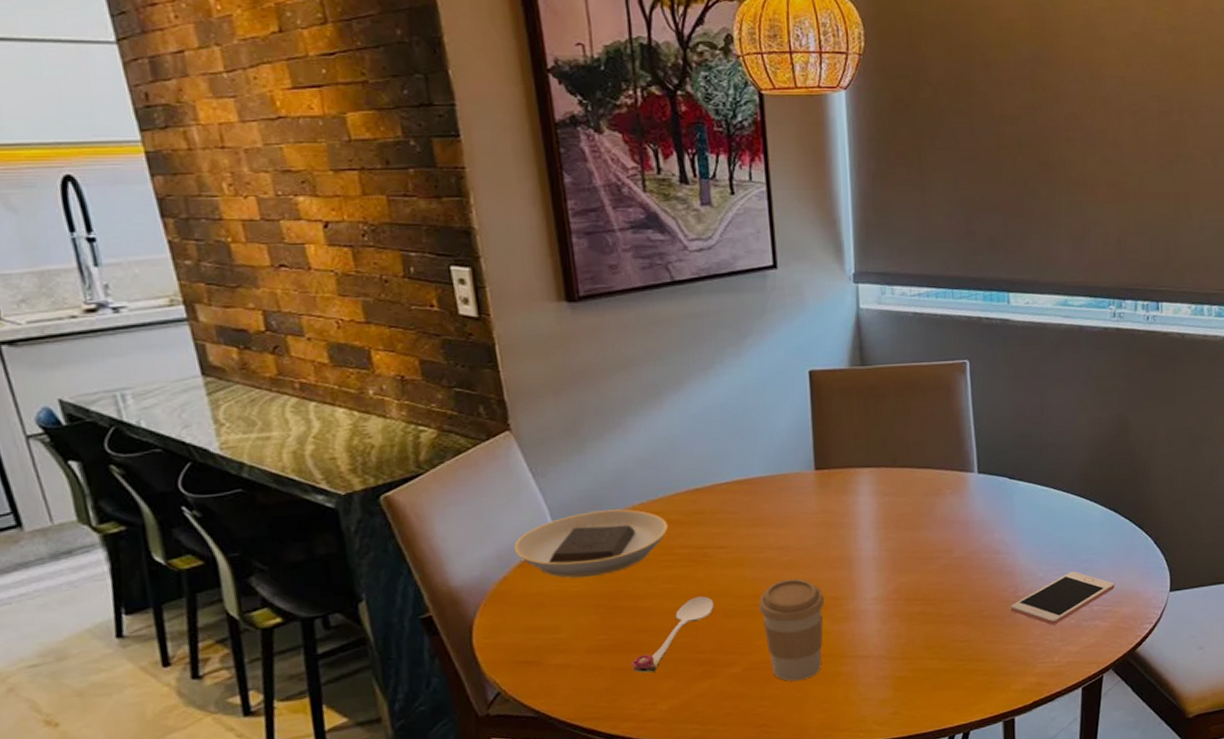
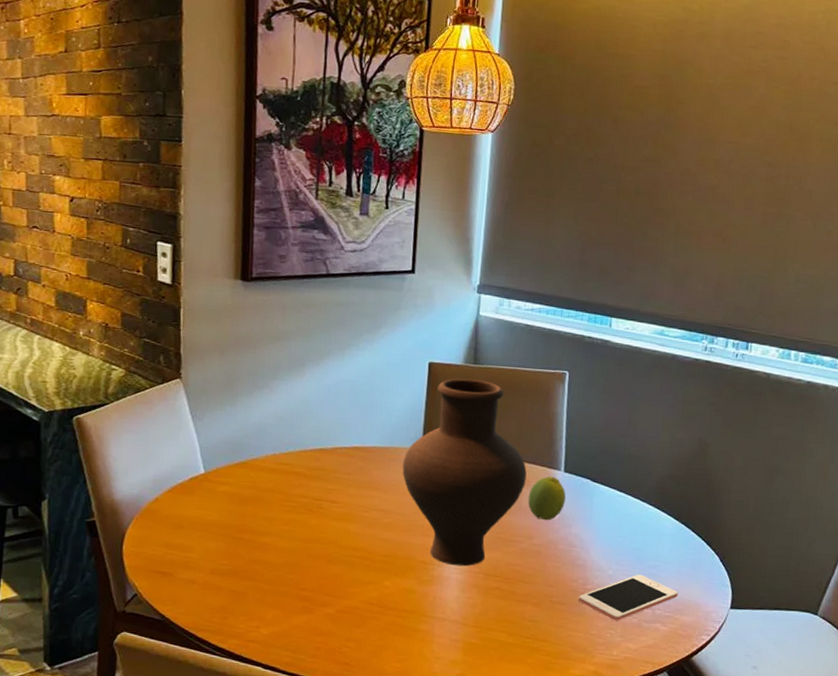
plate: present [514,509,668,579] -> none [168,454,293,510]
spoon: present [631,596,714,673] -> none [245,541,320,600]
coffee cup: present [758,578,824,681] -> none [357,538,414,630]
vase: none [795,383,937,597] -> present [402,378,527,567]
fruit: none [942,480,984,530] -> present [528,476,566,521]

